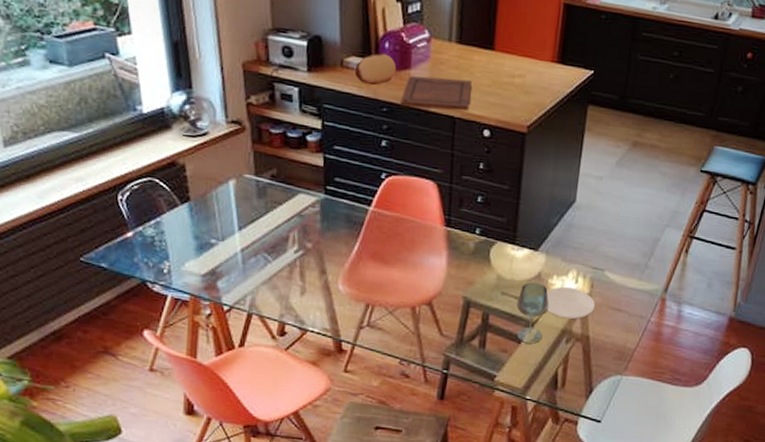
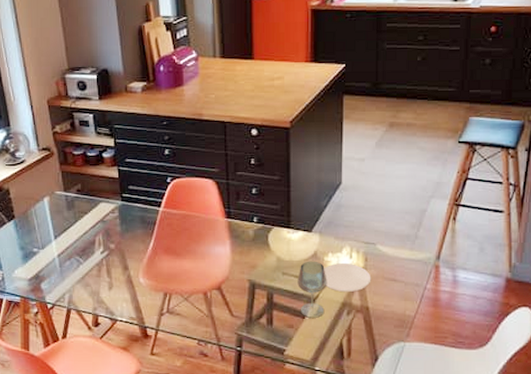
bread loaf: present [355,53,397,86] -> none [138,76,172,104]
cutting board: present [399,76,472,112] -> none [177,88,237,119]

